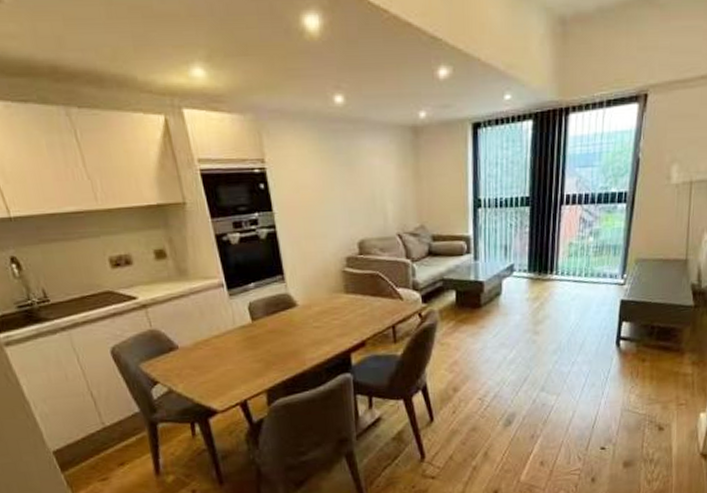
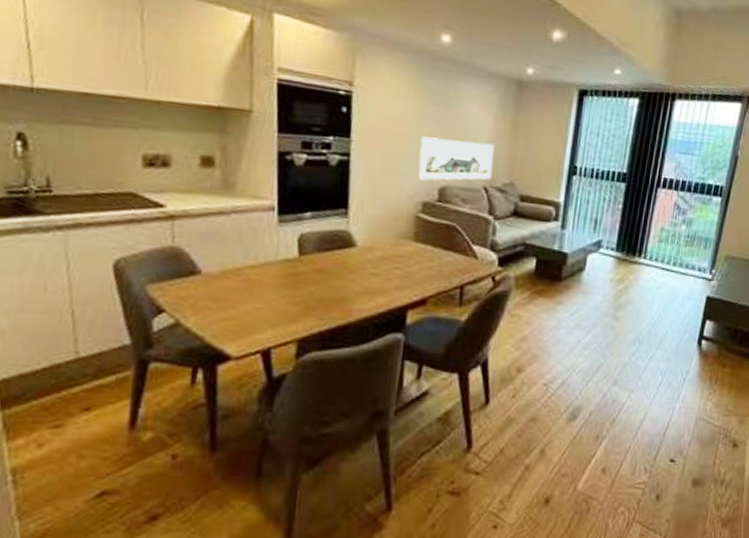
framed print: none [334,192,403,238] -> present [418,136,495,181]

